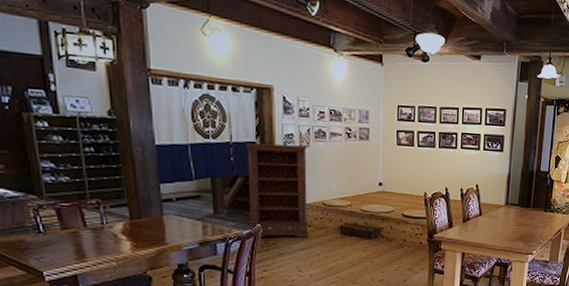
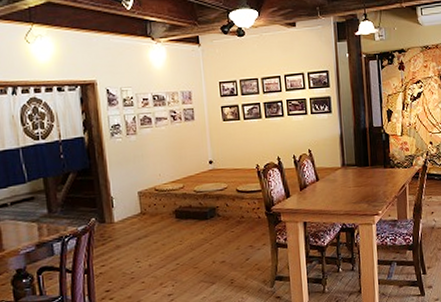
bookshelf: present [245,143,309,240] -> none [73,133,145,234]

